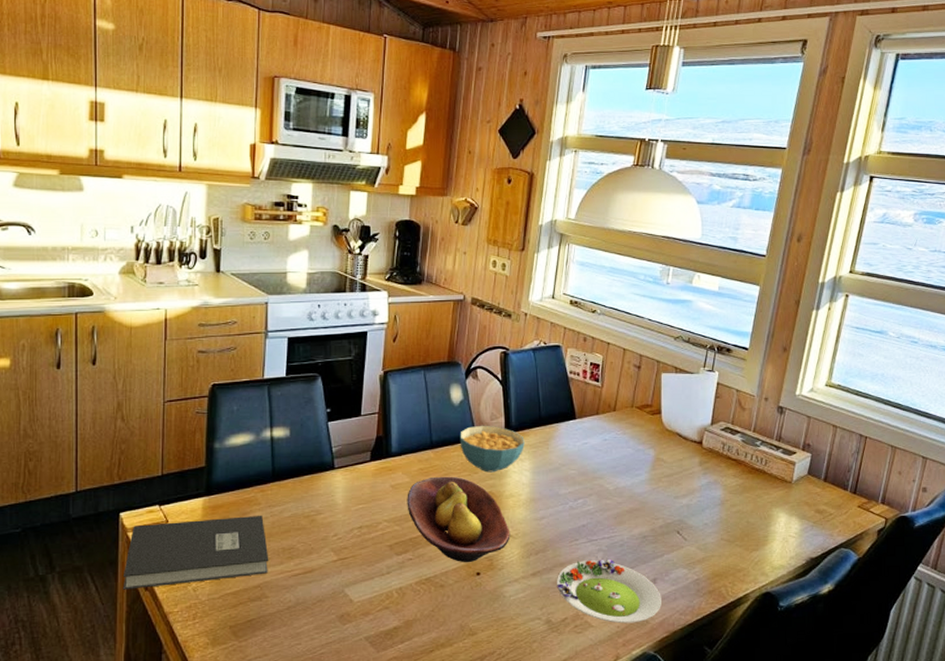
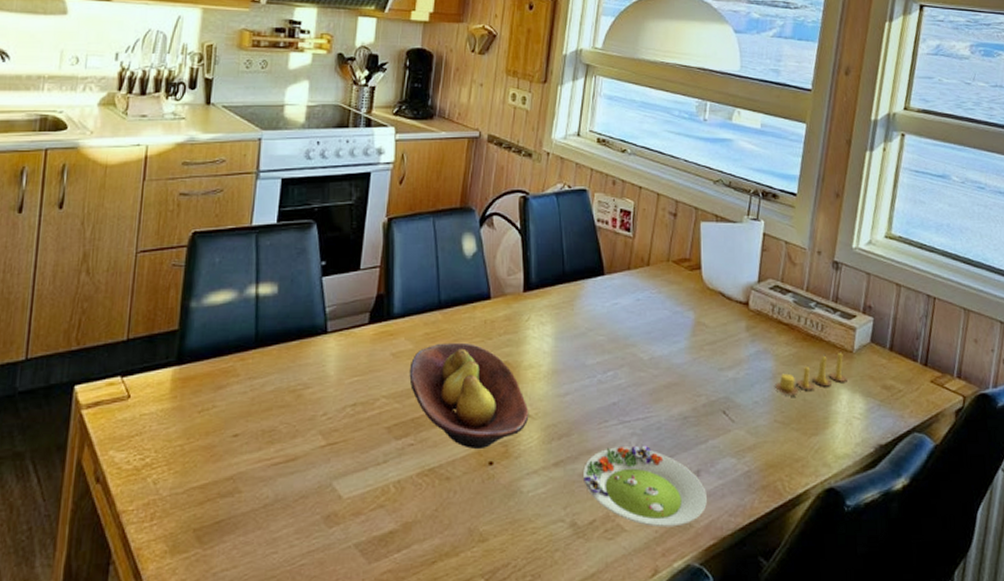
book: present [122,515,269,590] -> none [69,388,246,482]
cereal bowl: present [460,425,525,473] -> none [472,281,546,338]
candle: none [723,482,786,518] -> present [775,352,847,395]

